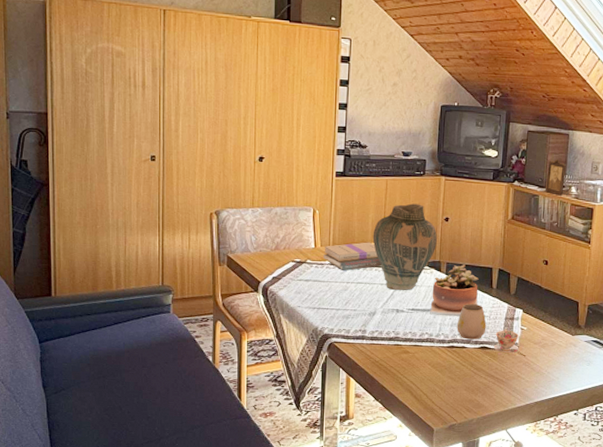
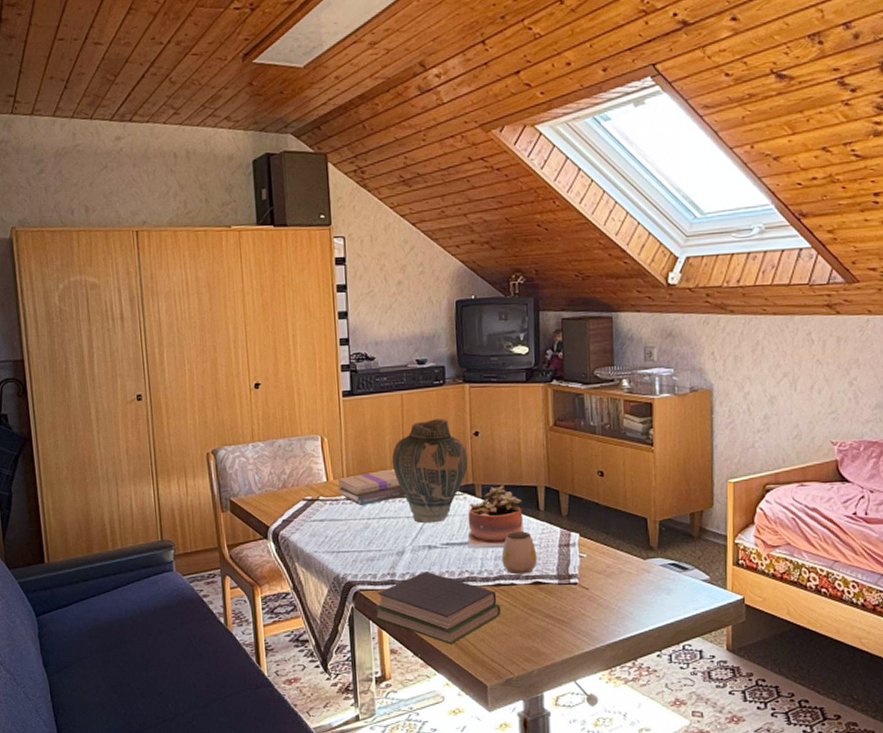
book: none [345,331,451,393] -> present [374,571,500,644]
teacup: present [493,329,519,353] -> none [548,558,580,588]
photo frame: present [544,158,569,196] -> none [589,347,620,392]

